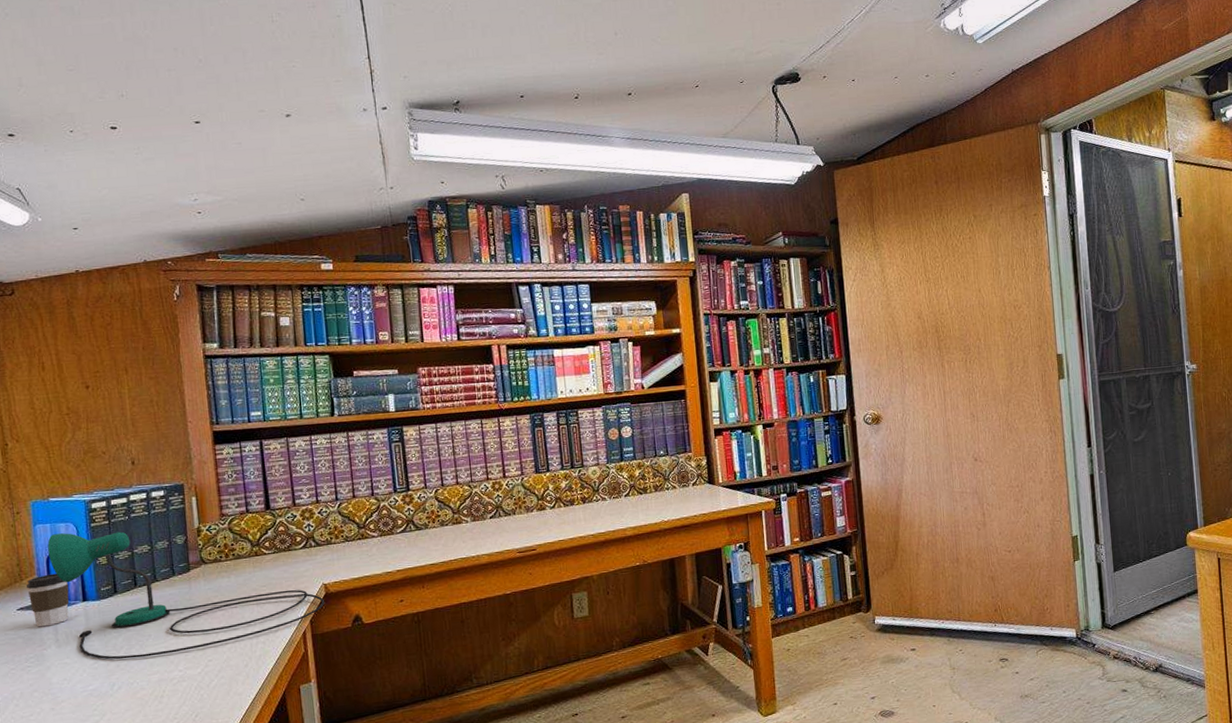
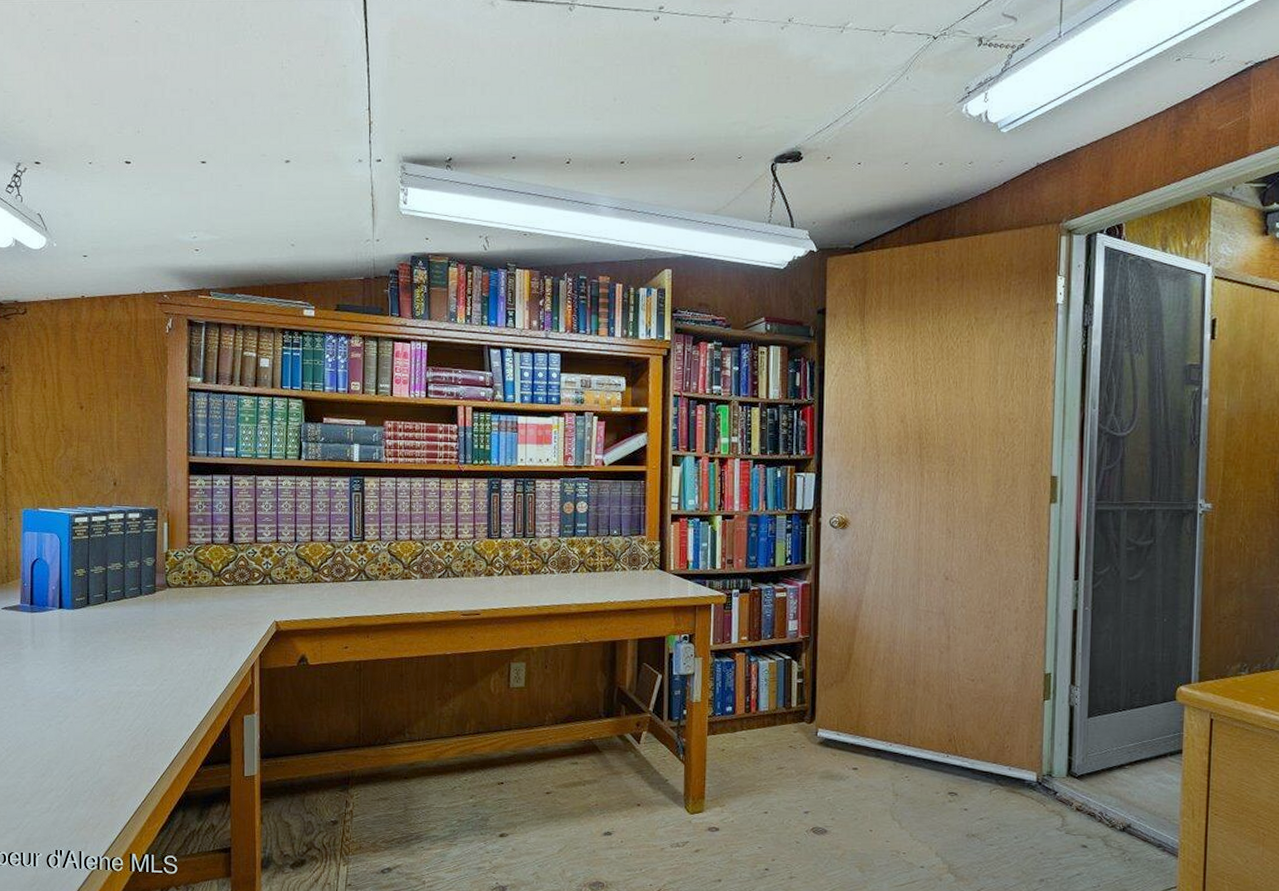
coffee cup: present [26,573,69,627] -> none [11,579,48,628]
desk lamp: present [47,531,324,660] -> none [33,542,274,669]

